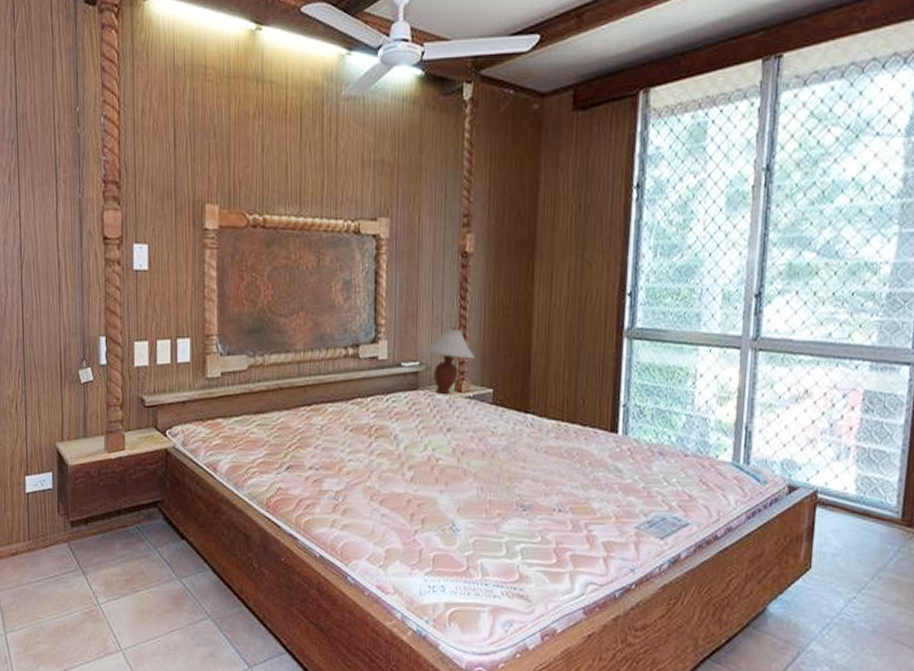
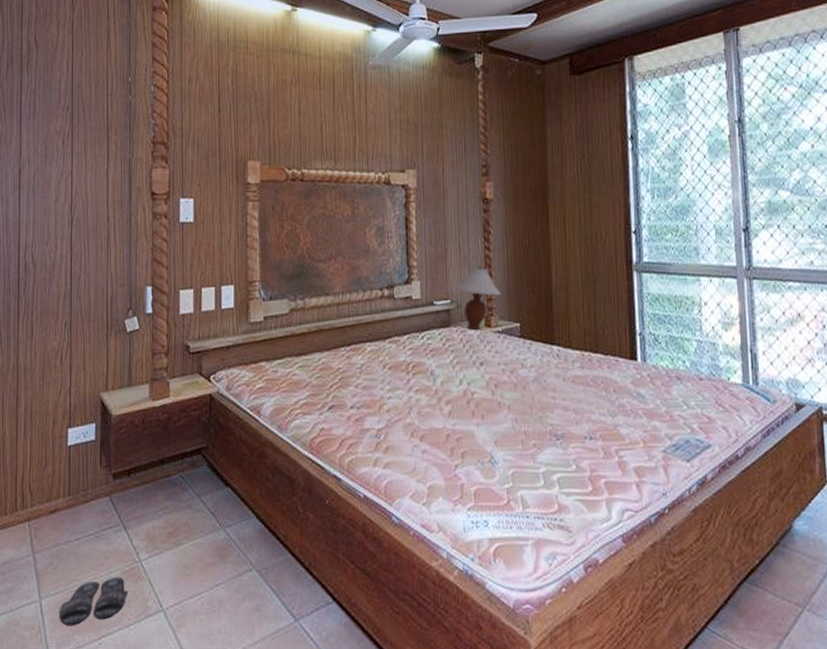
slippers: none [24,617,89,659] -> present [60,577,129,626]

